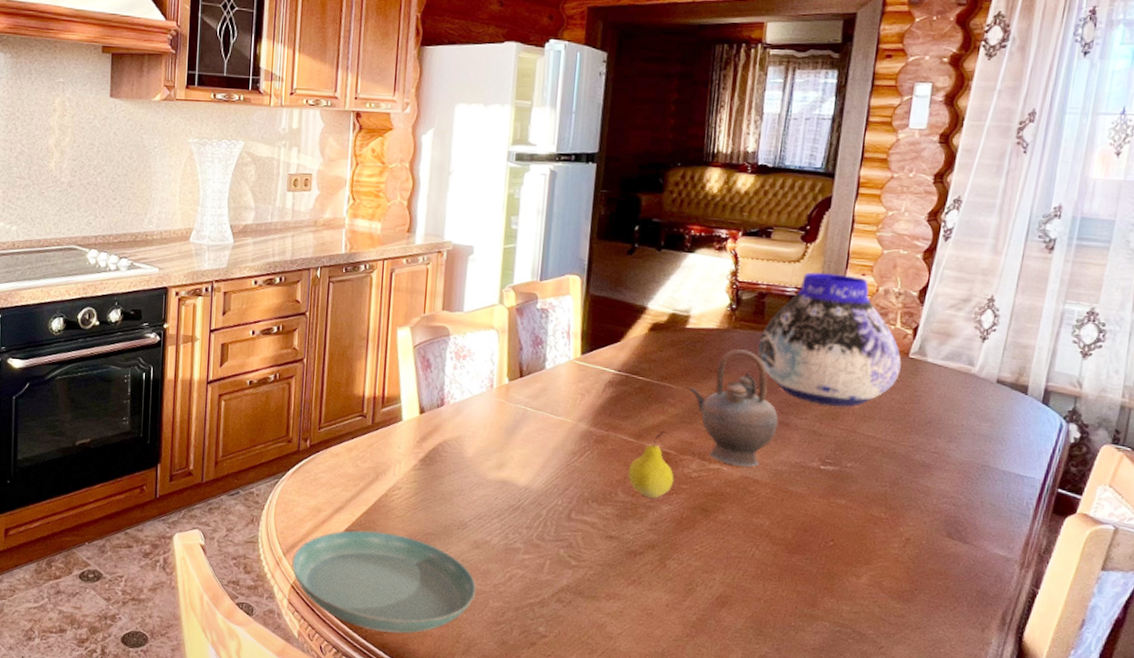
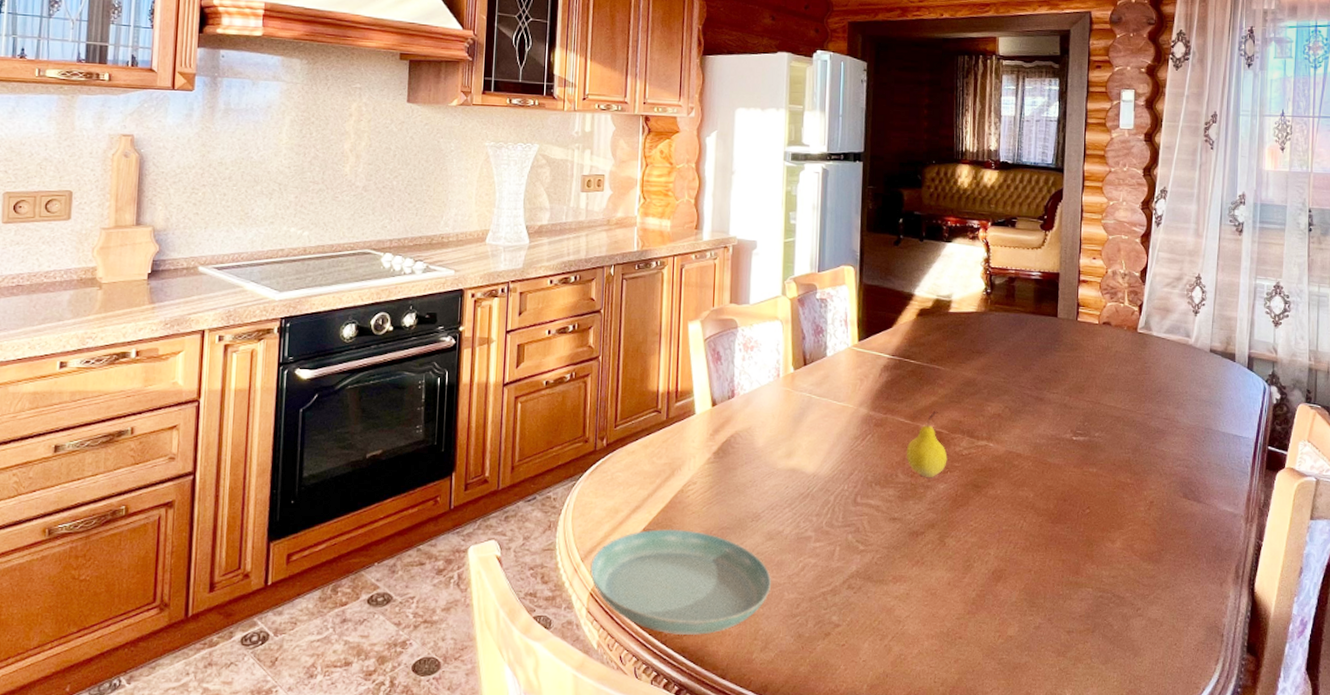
teapot: present [688,349,778,467] -> none [954,330,1034,442]
vase: present [757,272,902,408] -> none [1011,257,1132,381]

